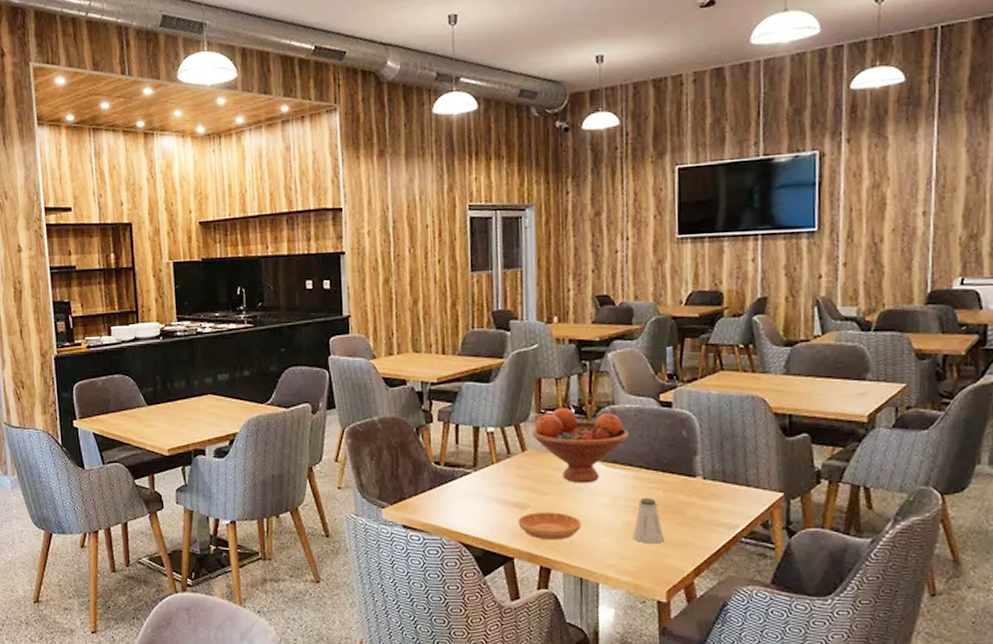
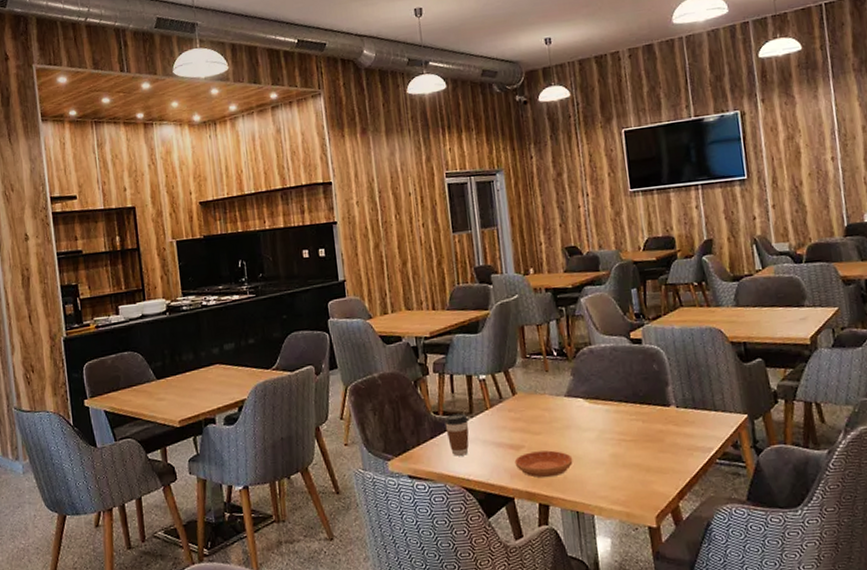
coffee cup: none [446,465,472,510] -> present [444,413,469,456]
fruit bowl: present [531,407,630,484] -> none [519,350,608,421]
saltshaker: present [633,498,664,544] -> none [620,429,648,473]

